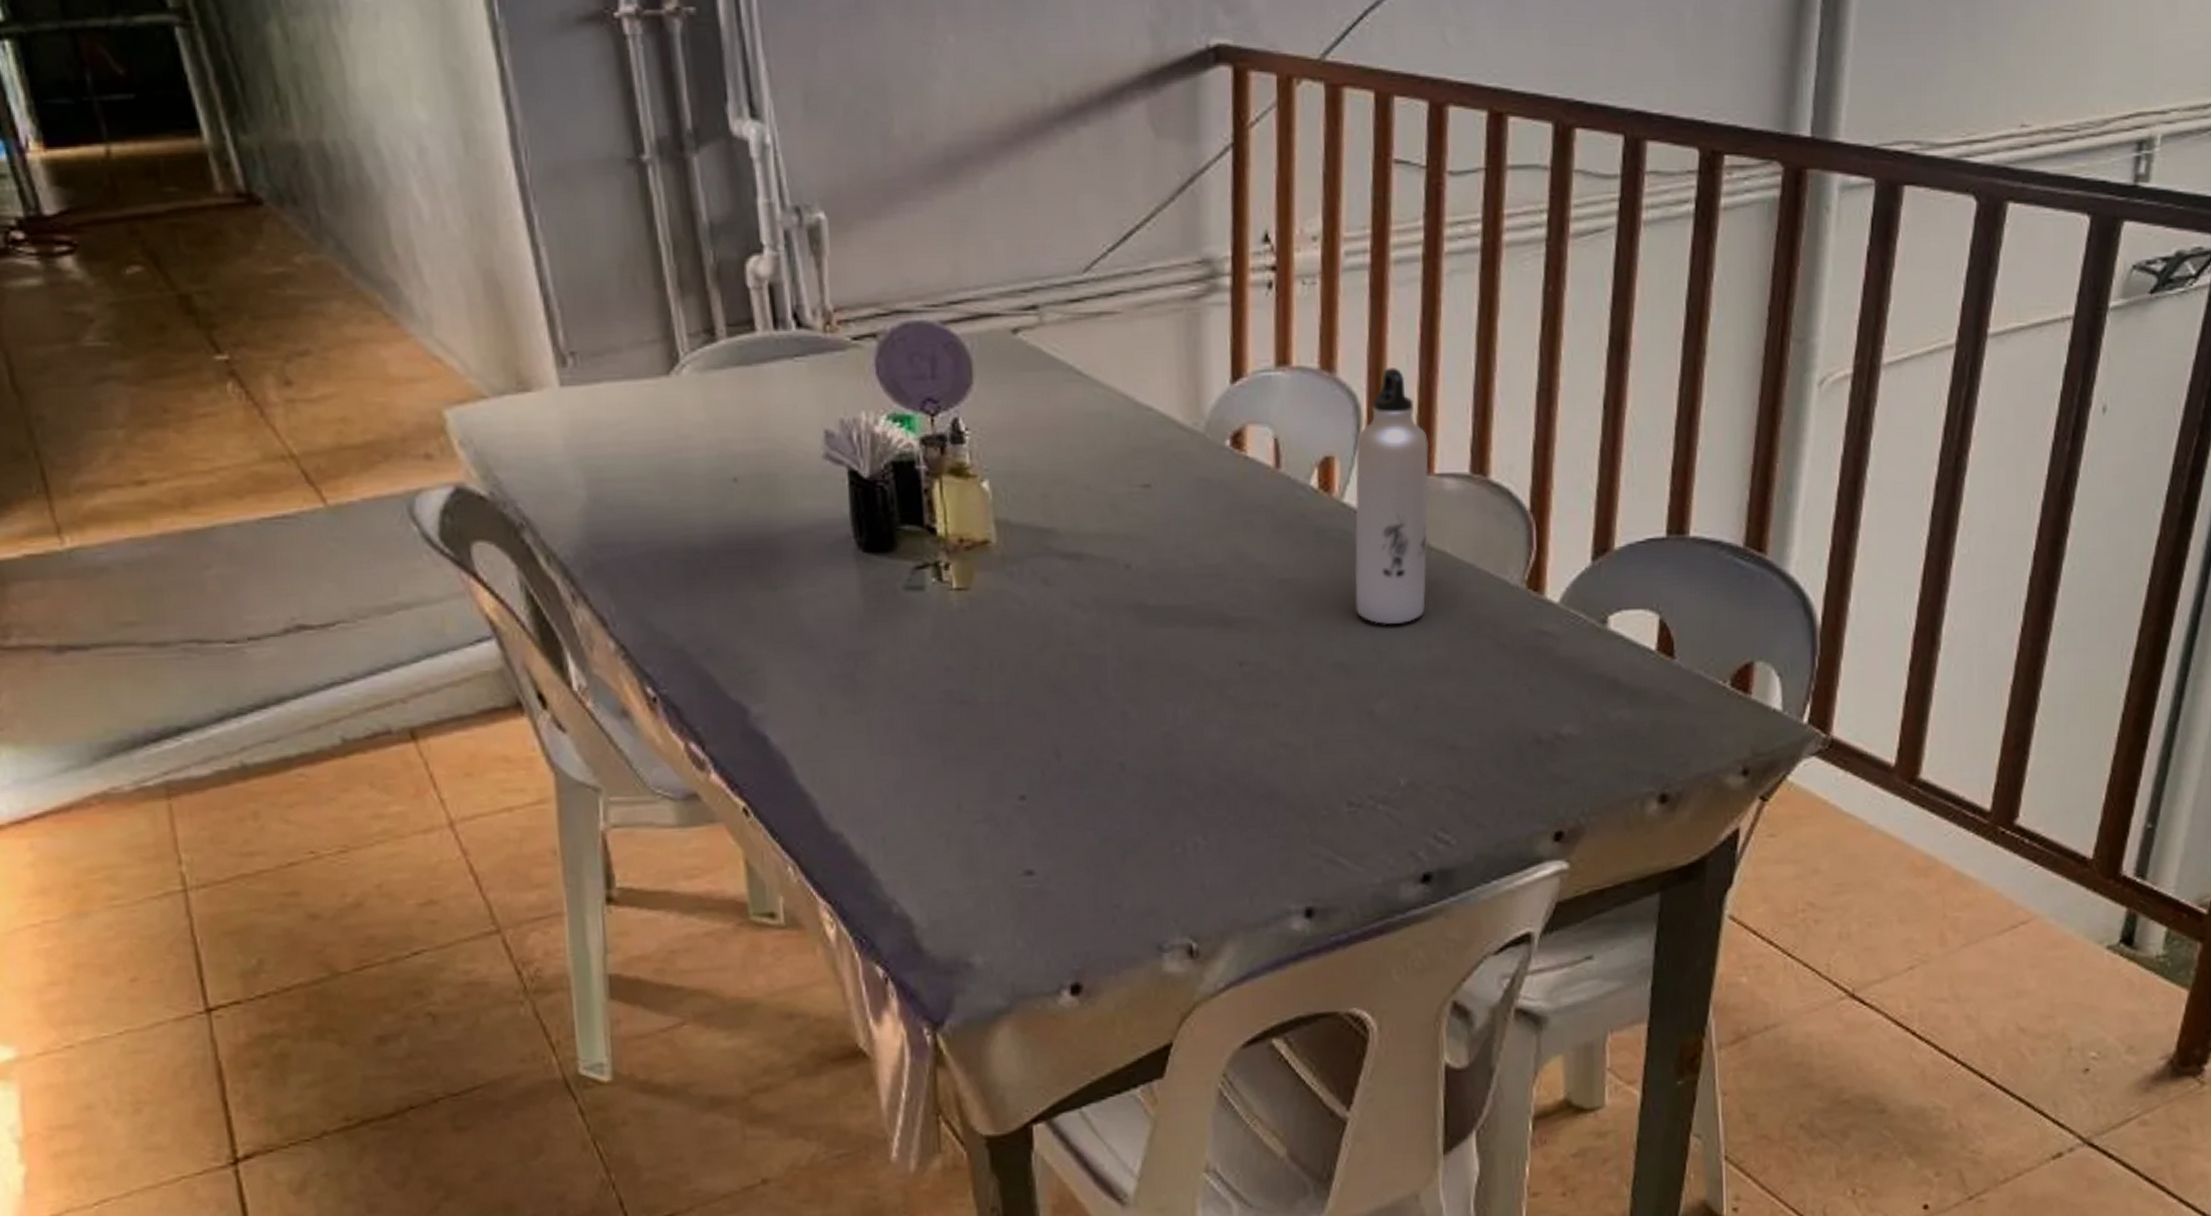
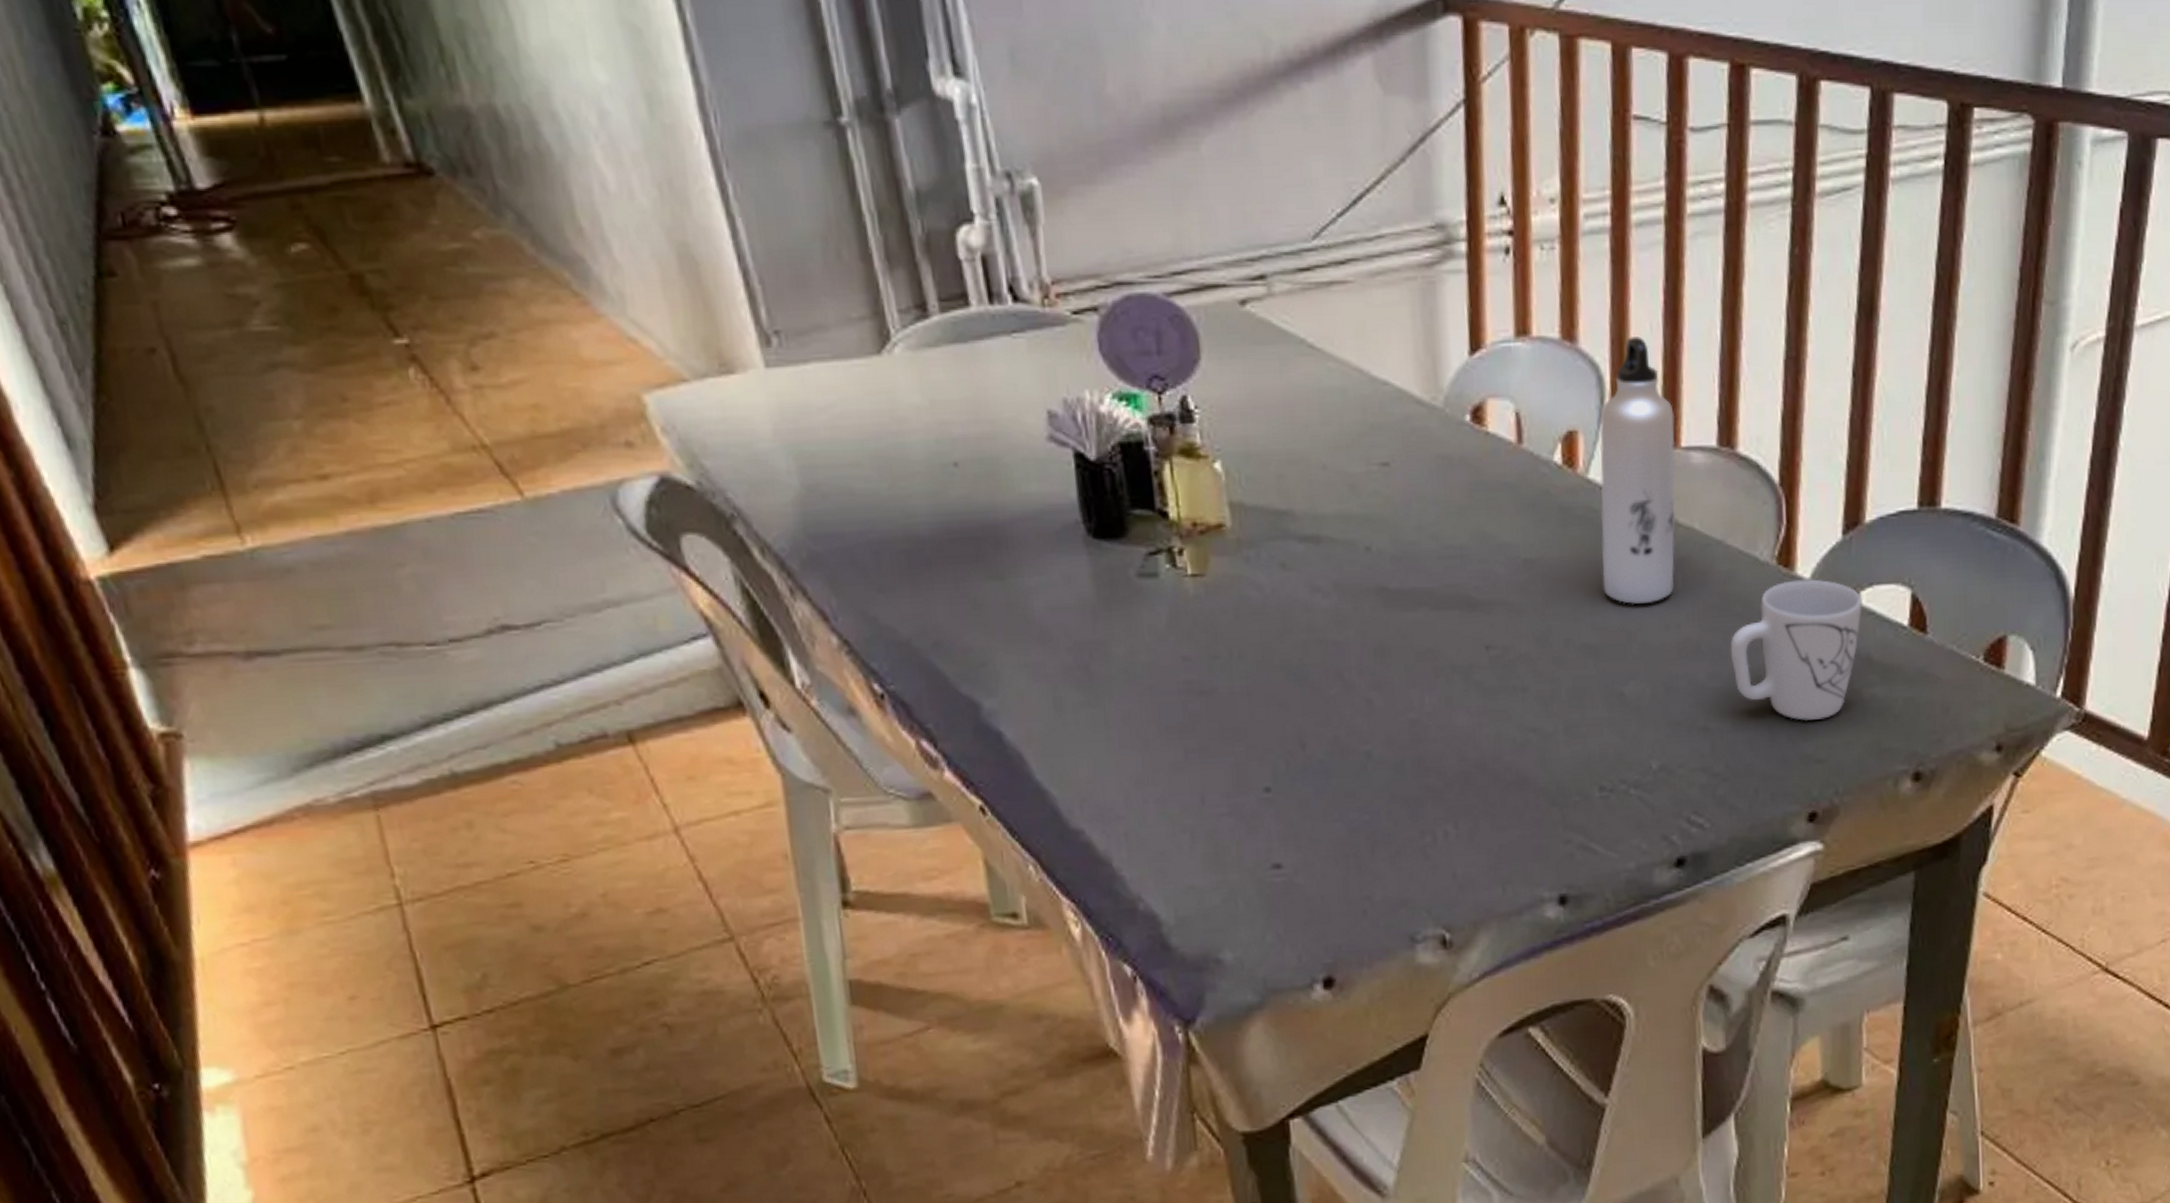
mug: none [1479,603,1610,741] -> present [1730,579,1862,721]

